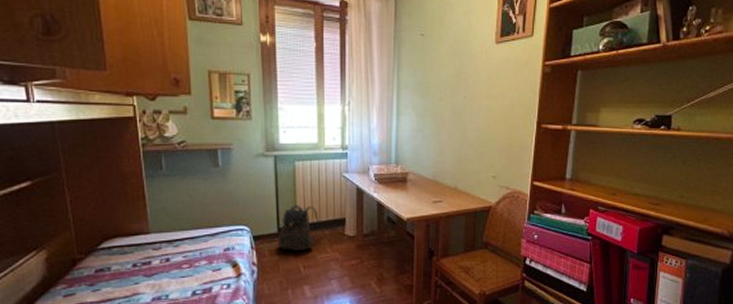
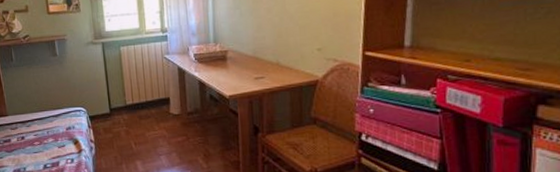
backpack: present [277,205,319,252] -> none [110,87,146,130]

